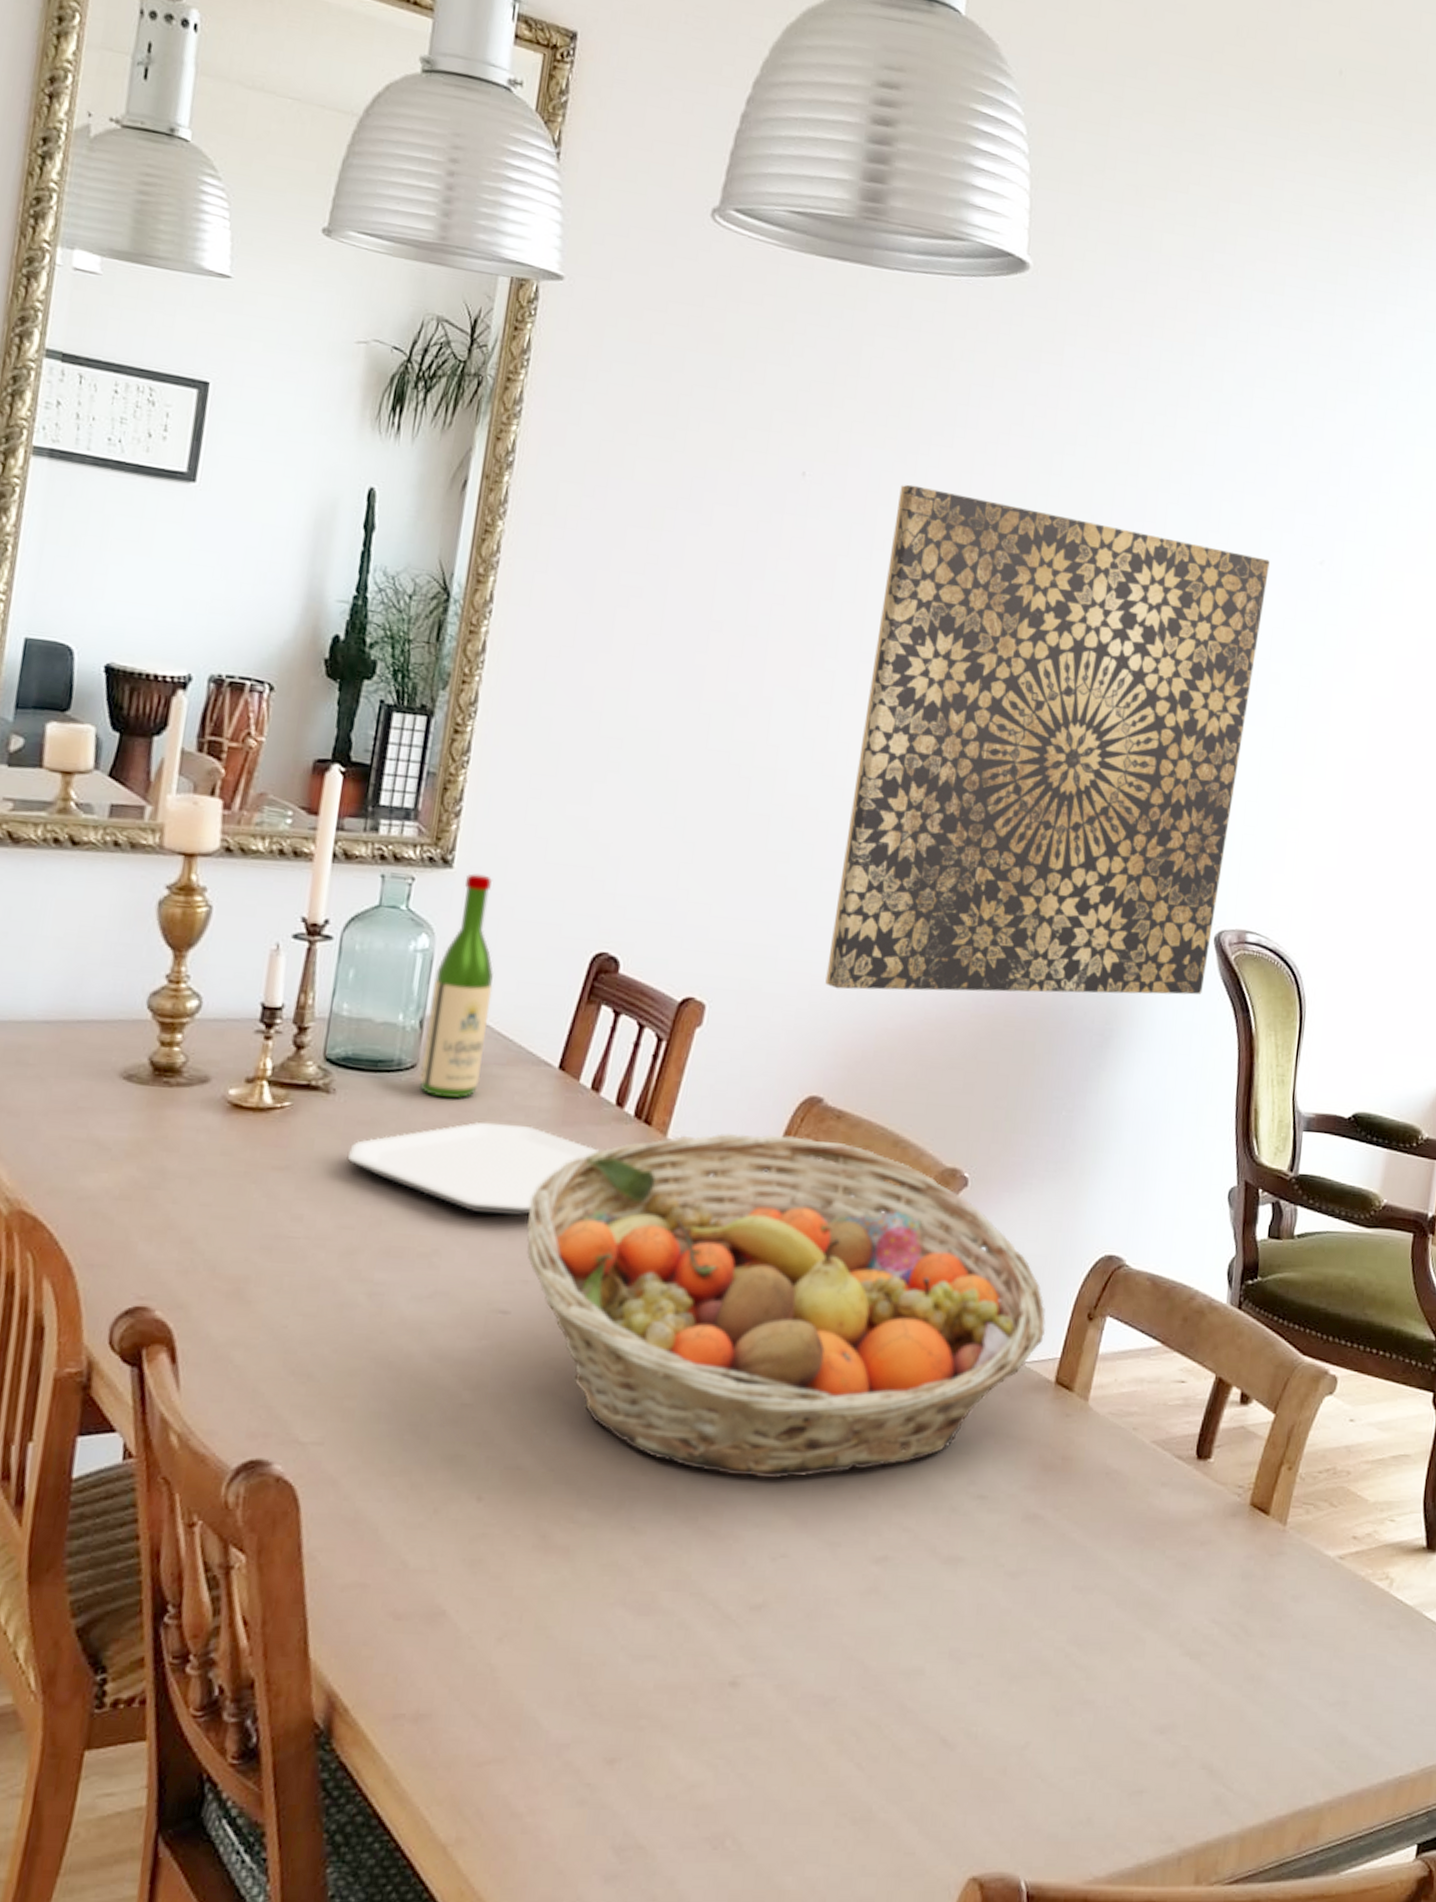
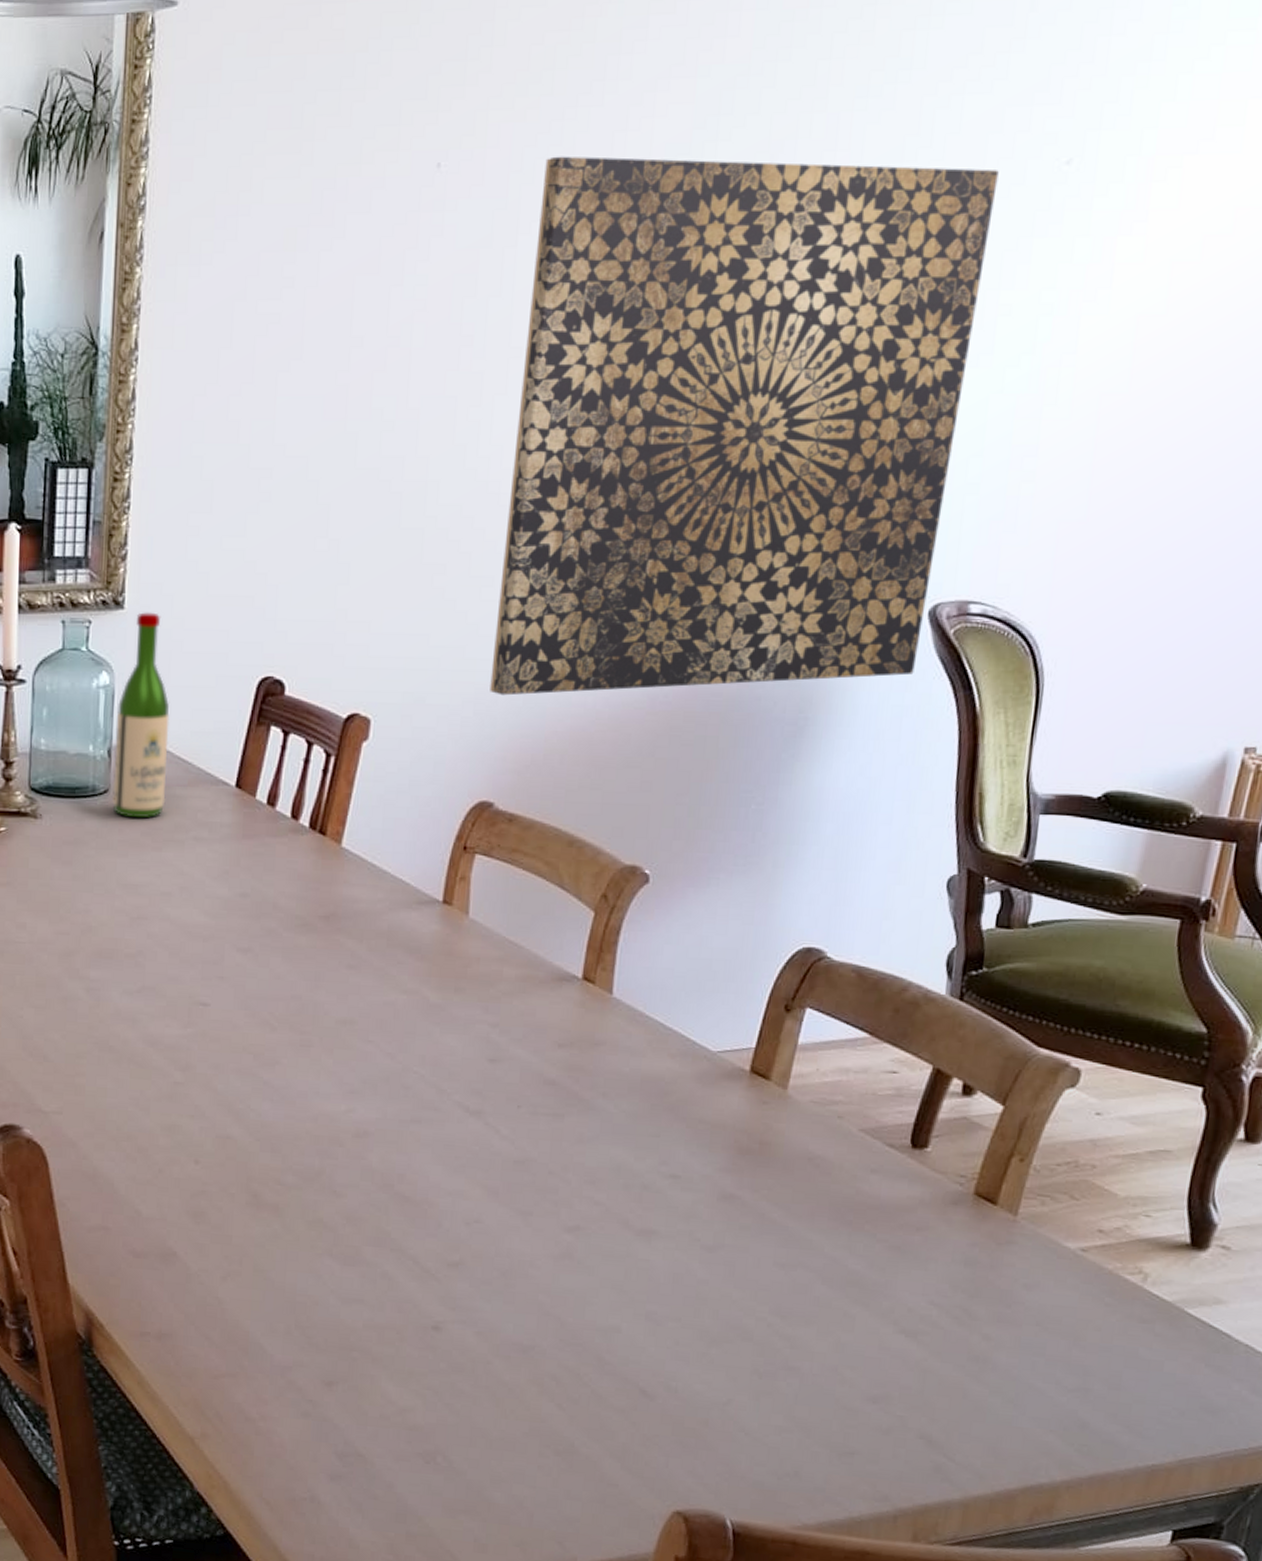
plate: present [347,1121,599,1216] -> none [57,838,278,921]
fruit basket: present [527,1132,1046,1479] -> none [218,839,739,1153]

